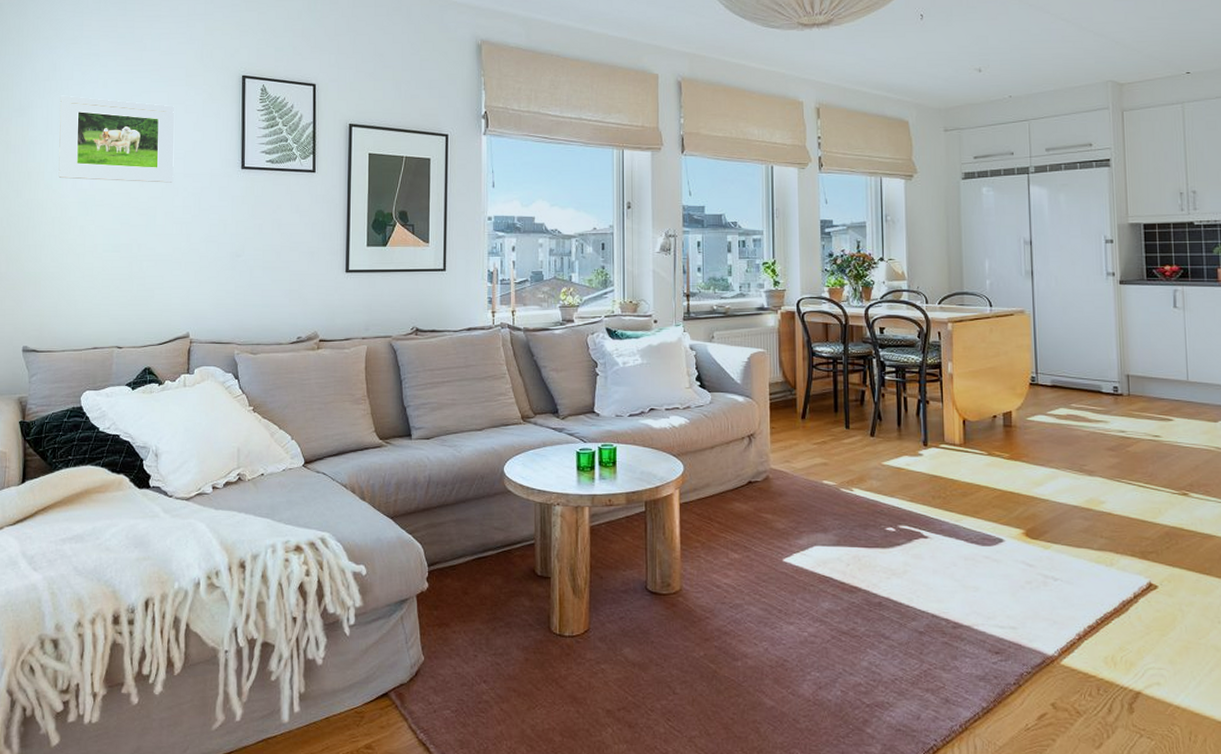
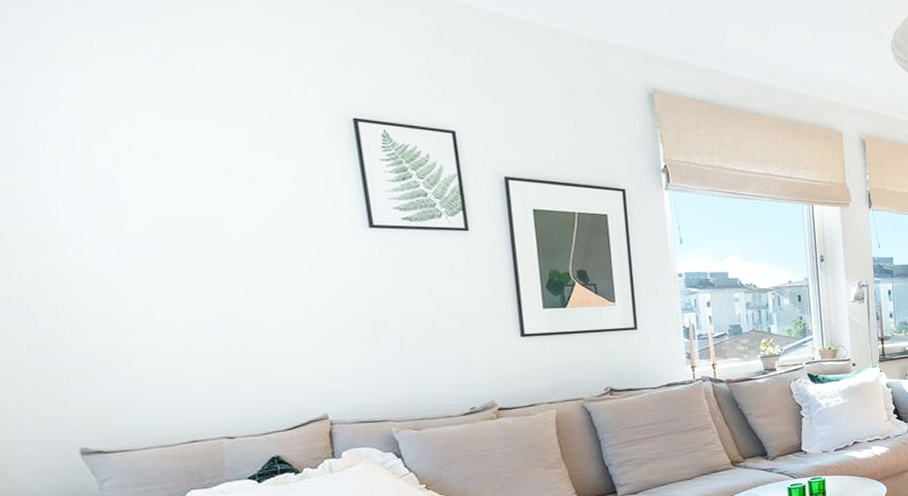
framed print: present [58,95,175,183] -> none [73,136,275,245]

